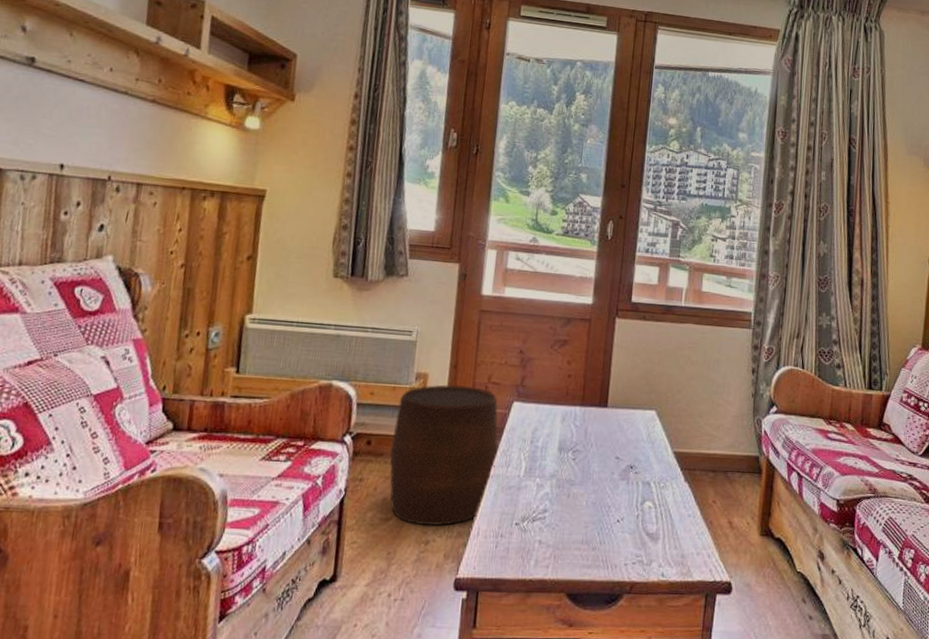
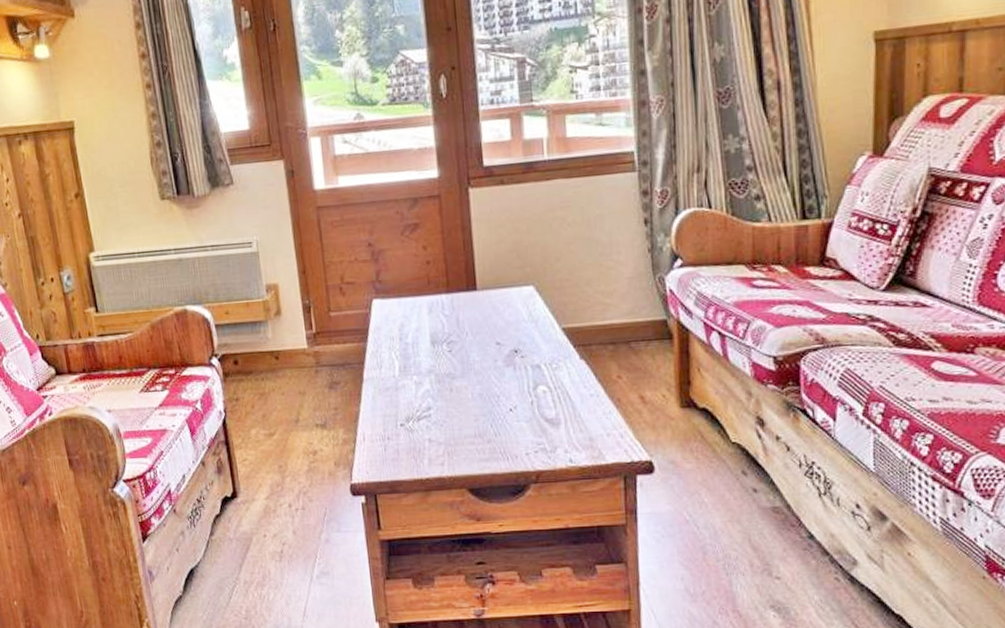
stool: present [389,385,498,526] -> none [255,290,367,437]

